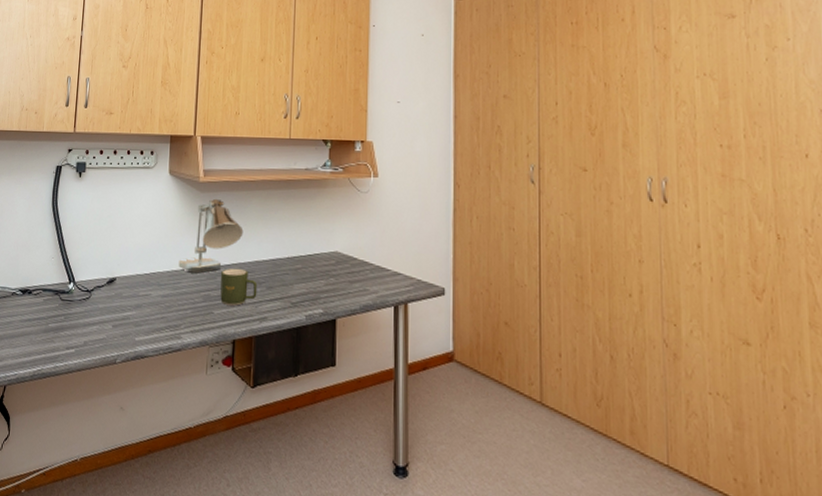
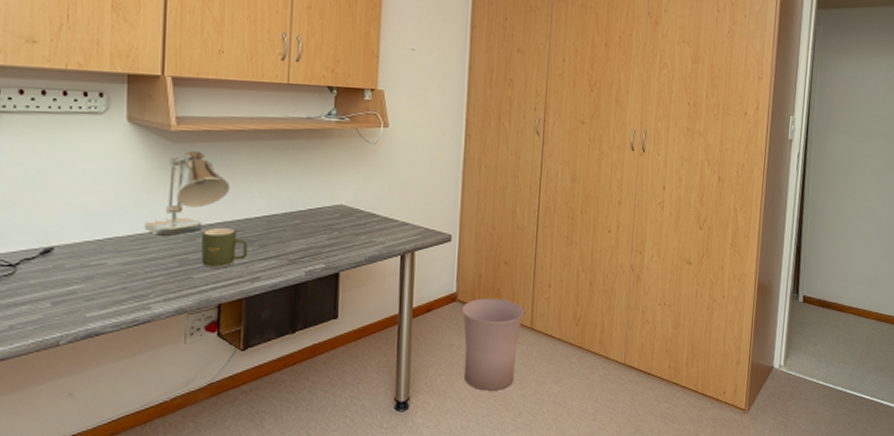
waste bin: none [460,361,531,473] -> present [461,298,524,391]

